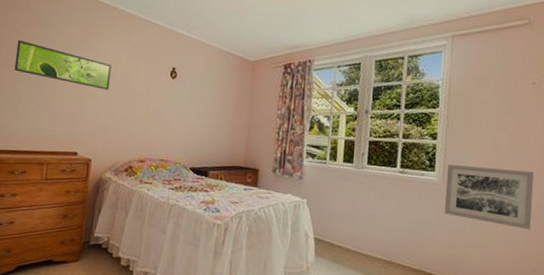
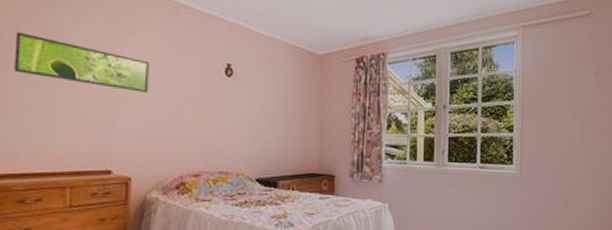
wall art: present [444,165,535,230] -> none [523,157,601,215]

